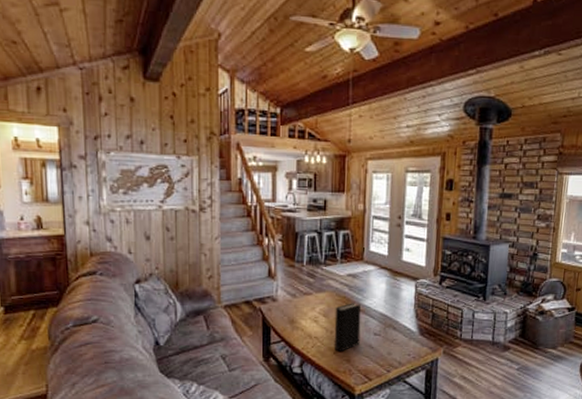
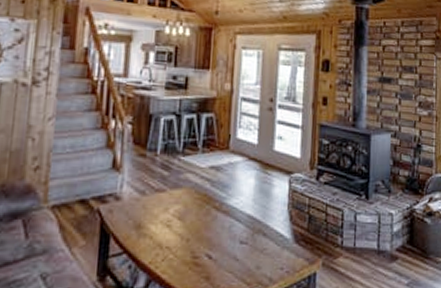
book: present [334,303,362,351] -> none [190,202,225,266]

